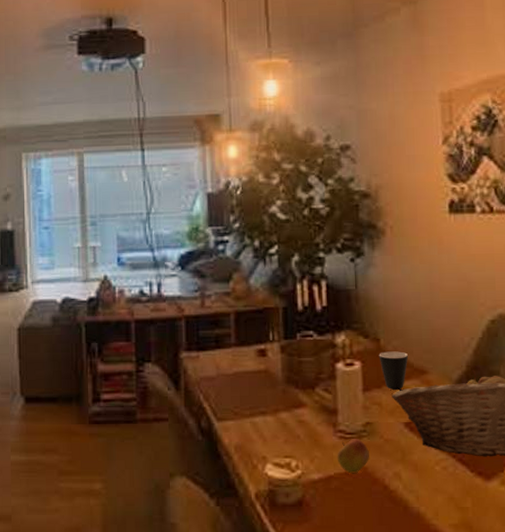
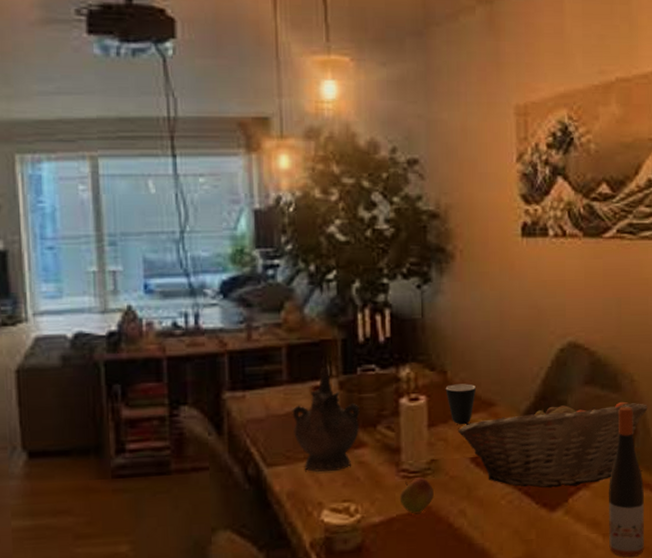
ceremonial vessel: none [239,332,300,429] -> present [292,367,360,472]

